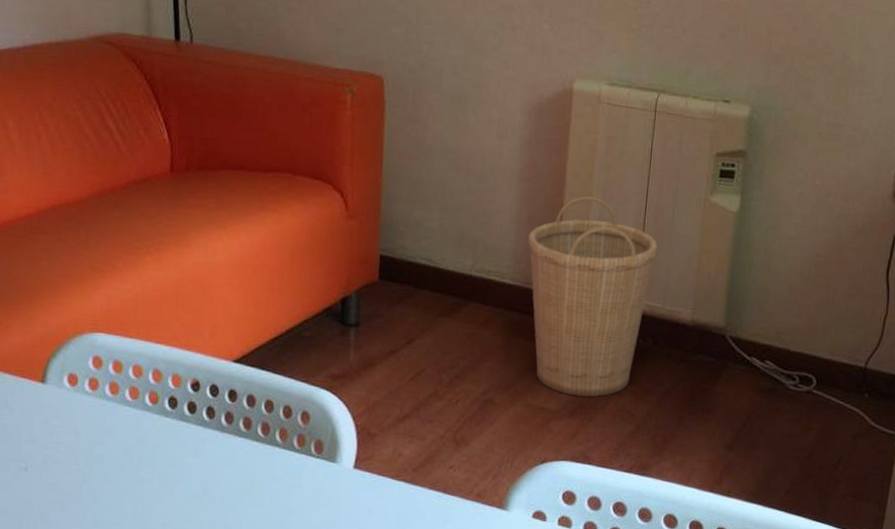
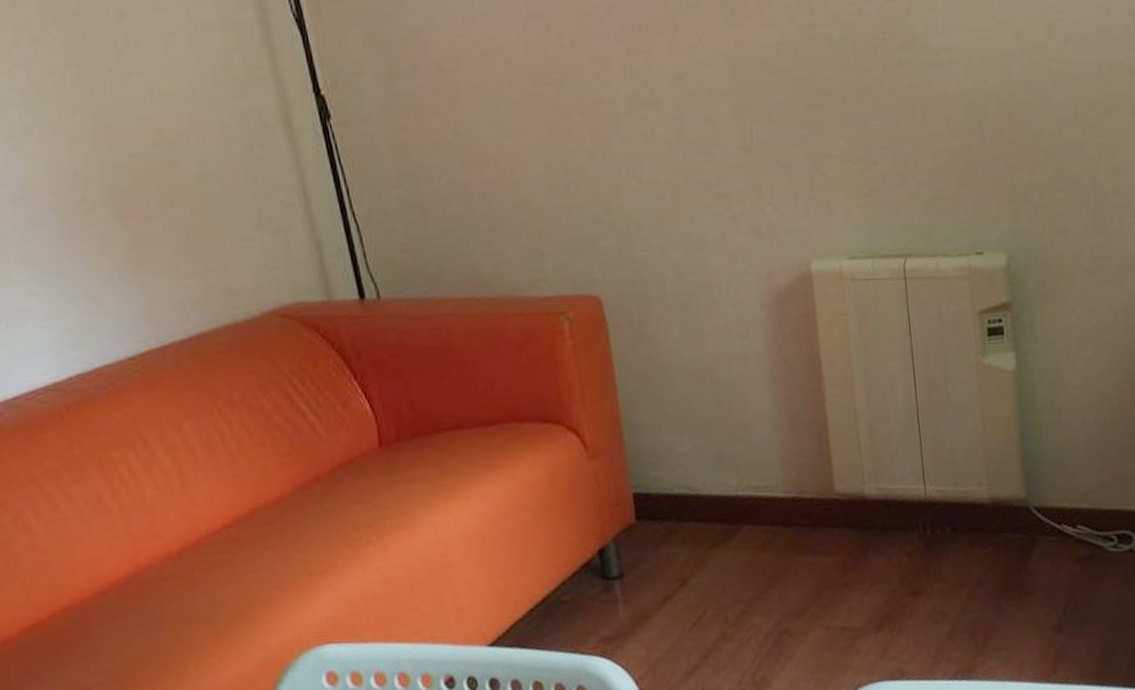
basket: present [528,196,658,397] -> none [793,383,937,608]

